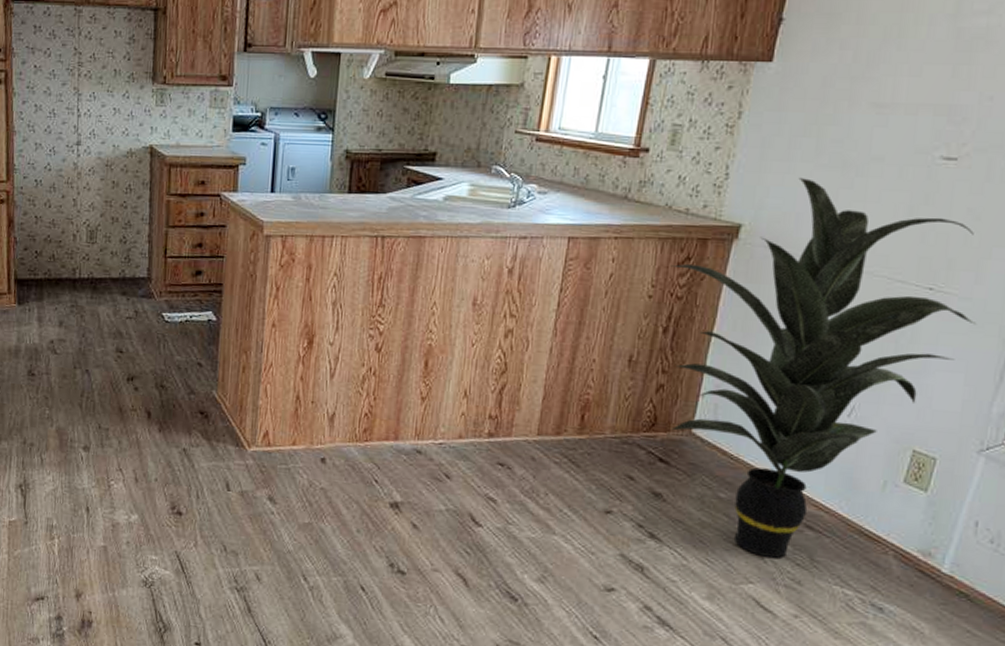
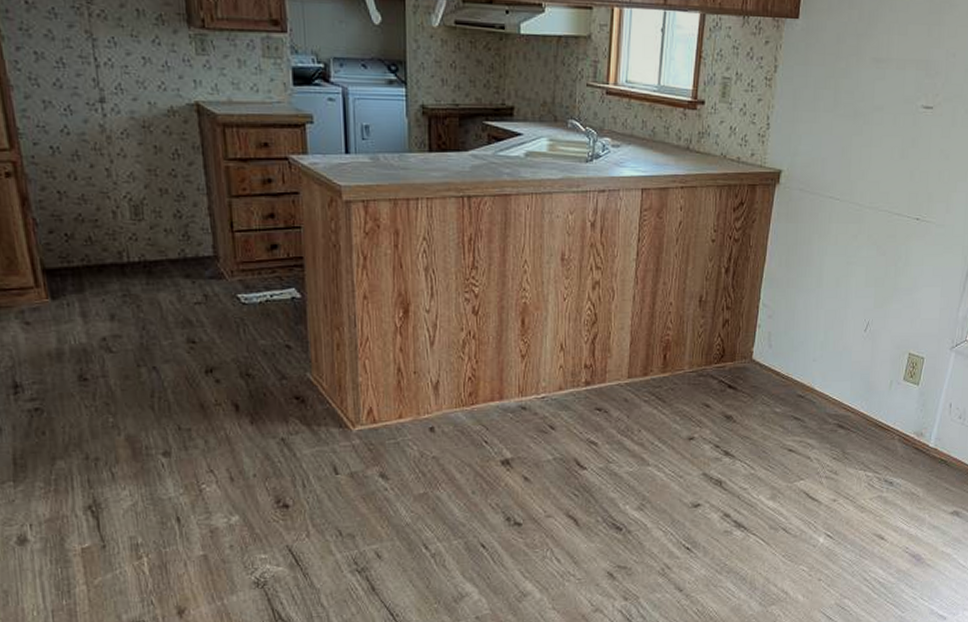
indoor plant: present [670,178,976,558] -> none [728,127,947,456]

